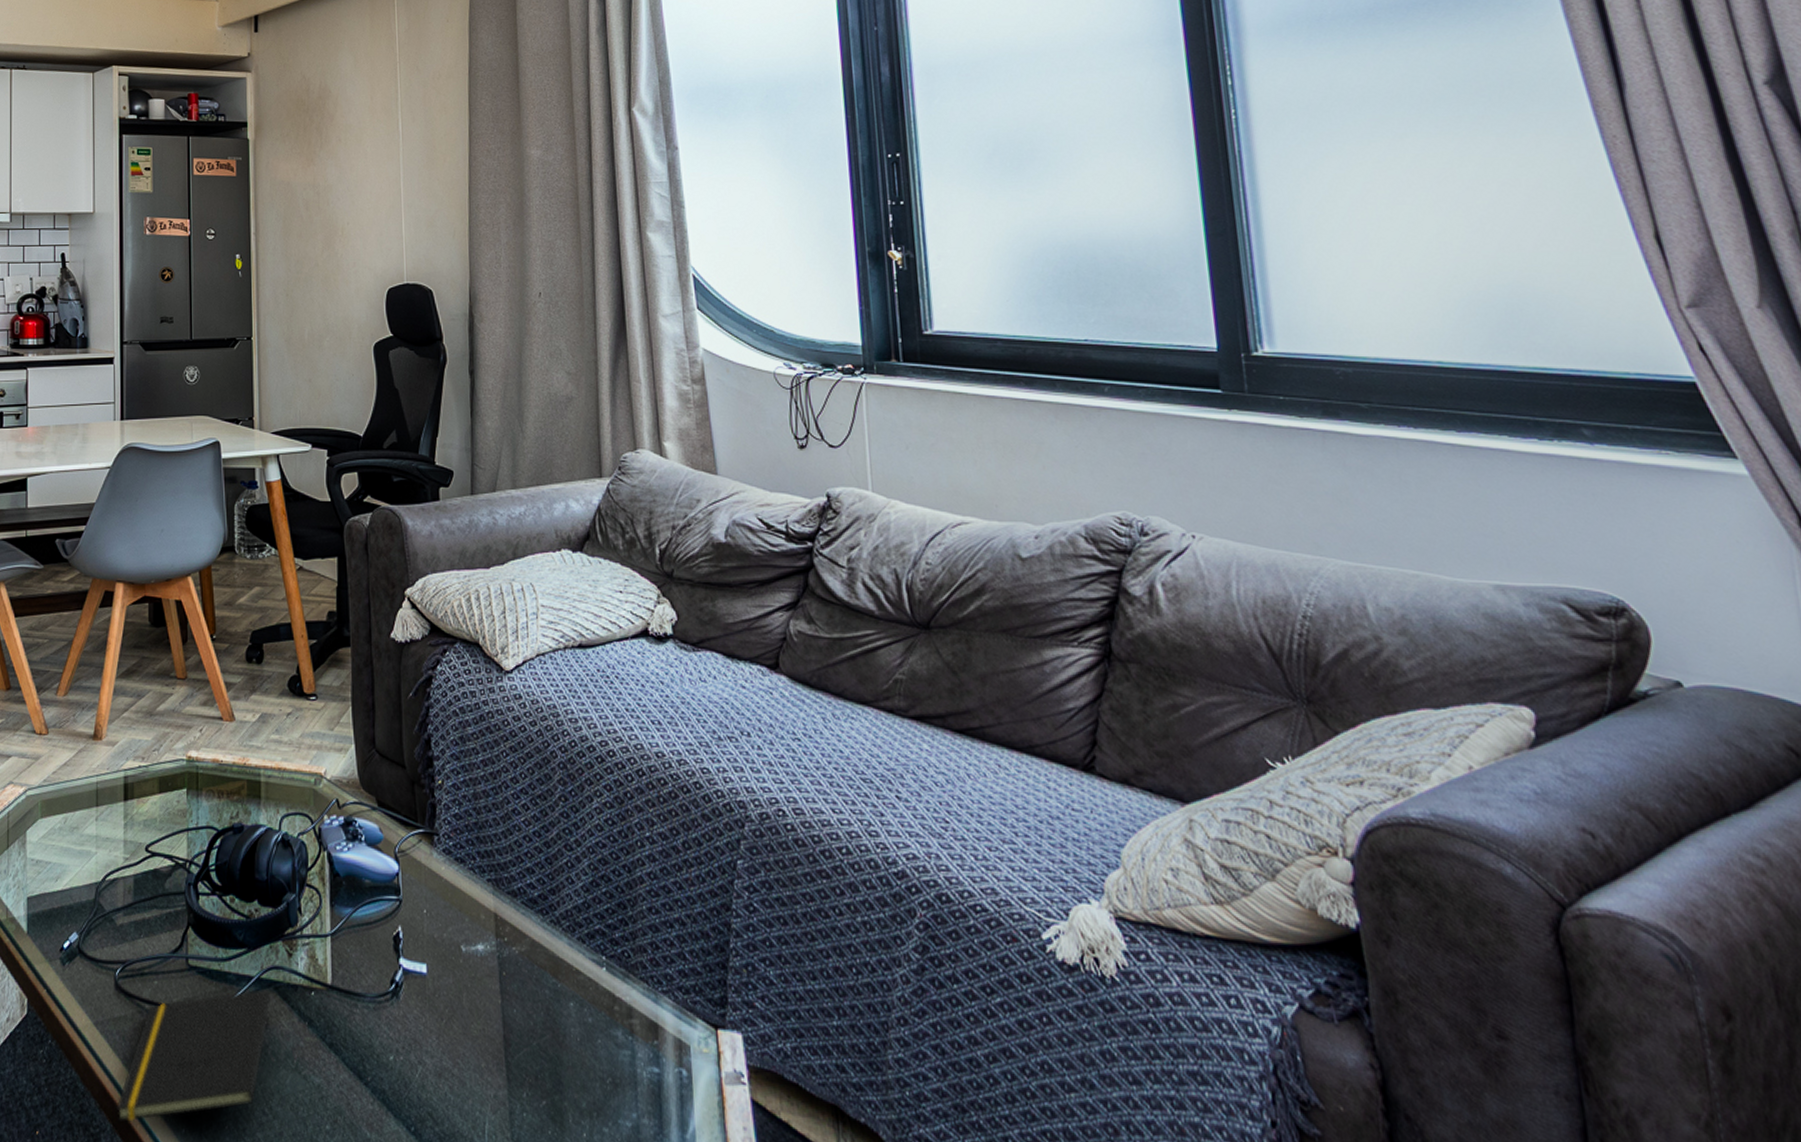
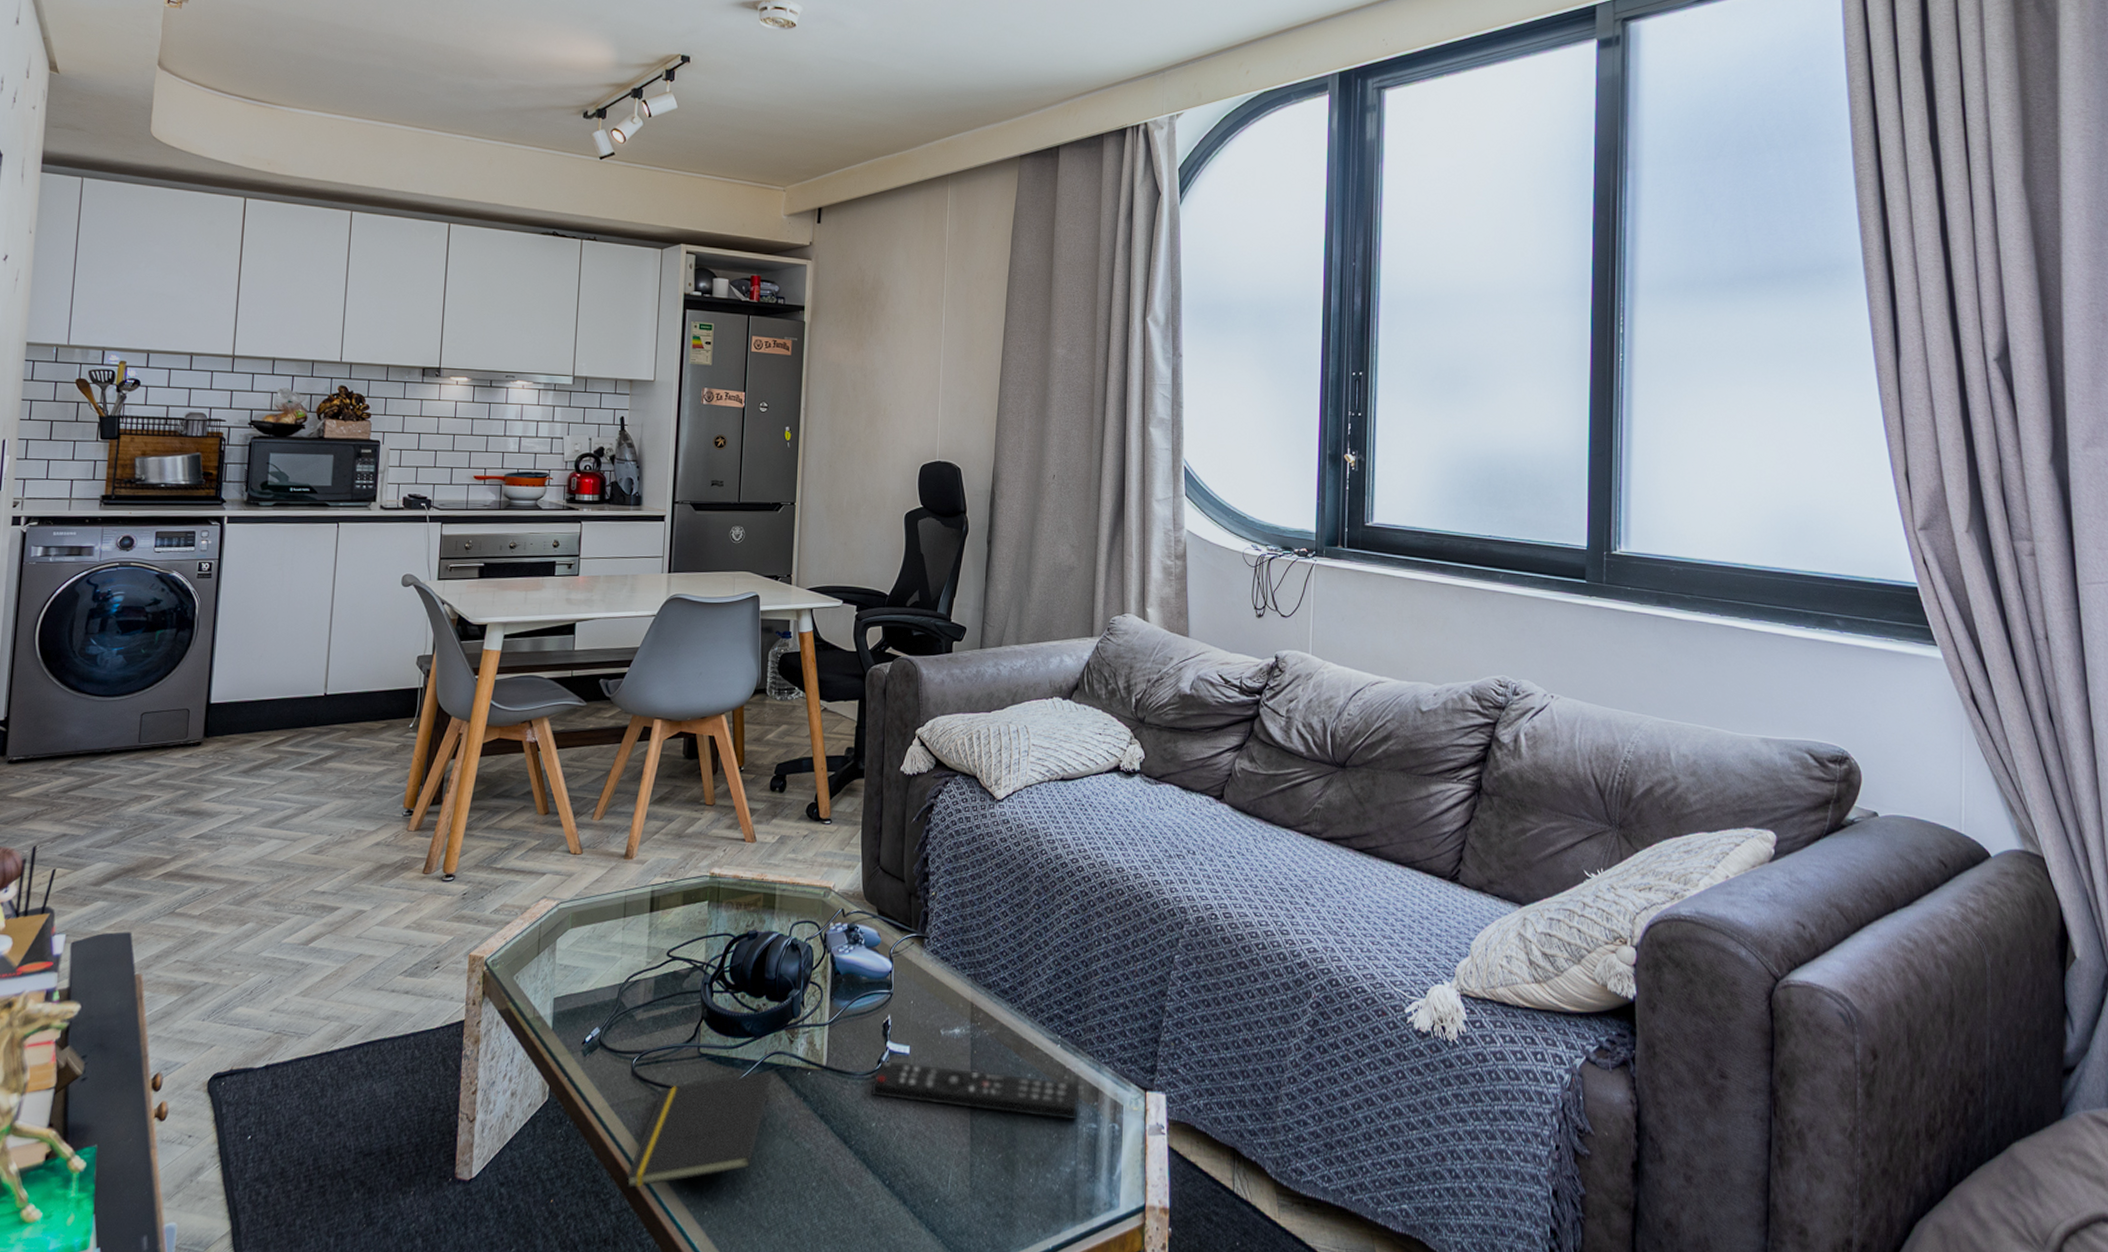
remote control: none [385,980,636,1062] -> present [870,1060,1080,1121]

